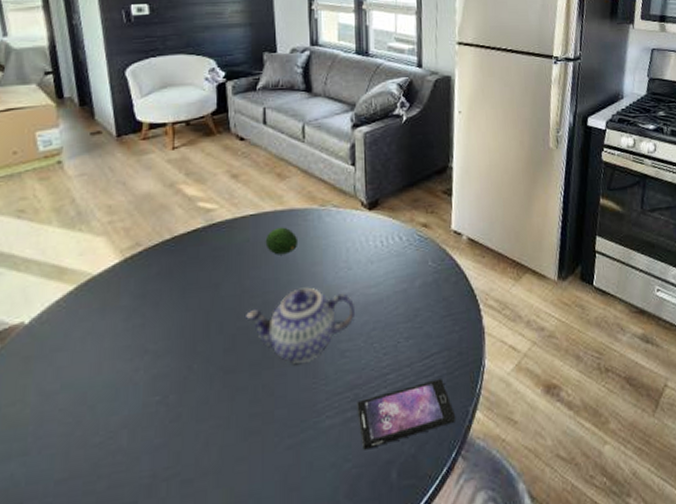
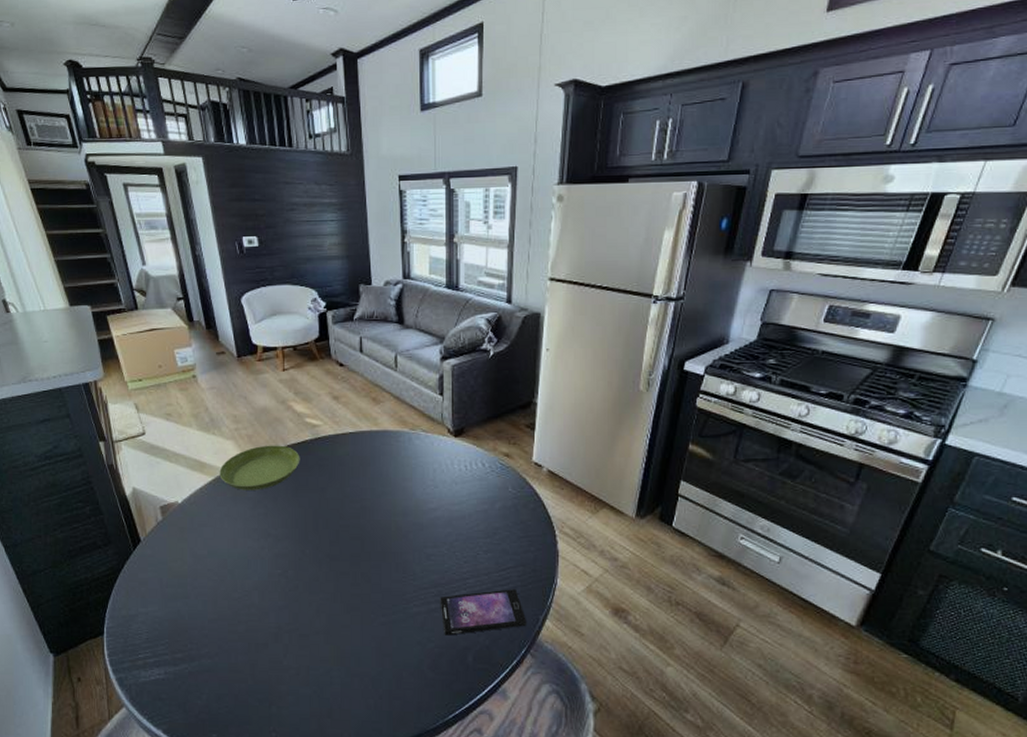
saucer: none [84,236,190,298] -> present [219,445,300,490]
teapot: present [244,287,356,364] -> none [346,499,441,560]
fruit: present [265,227,299,255] -> none [362,445,391,469]

